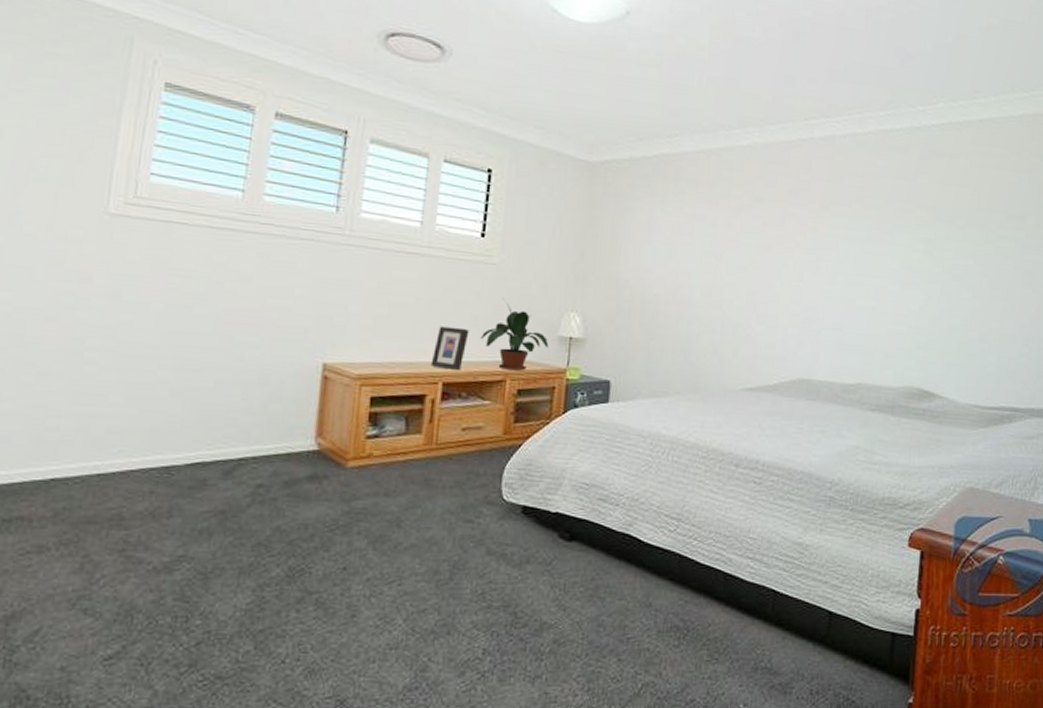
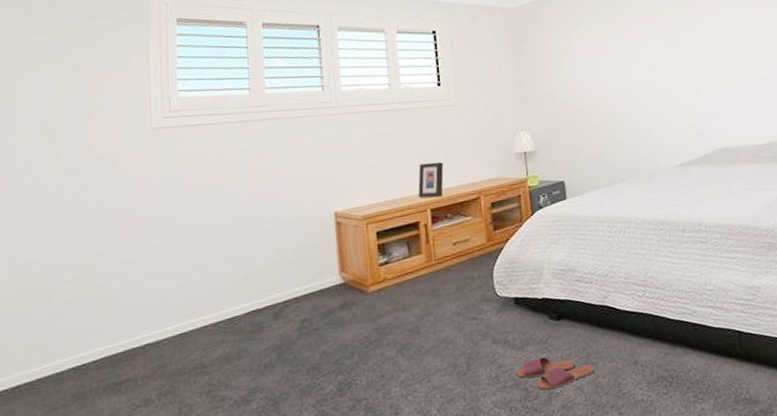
potted plant: present [480,298,549,371] -> none [453,131,509,189]
slippers: none [507,580,600,619] -> present [516,357,595,390]

